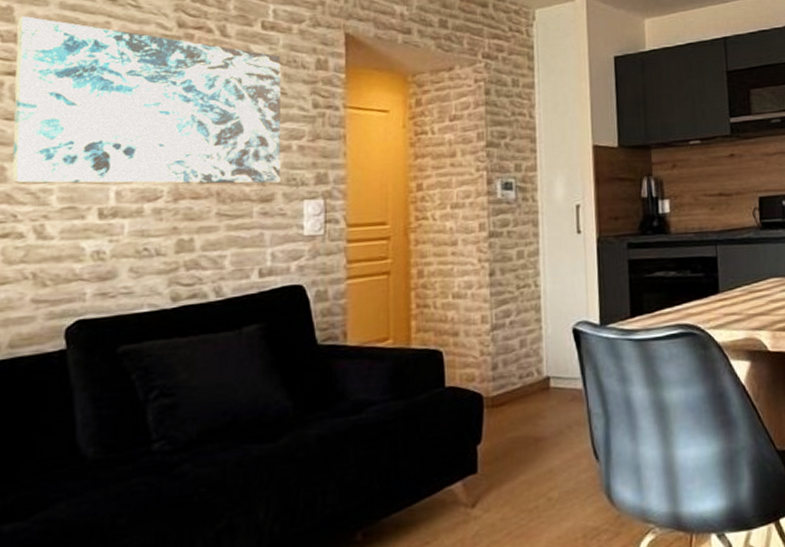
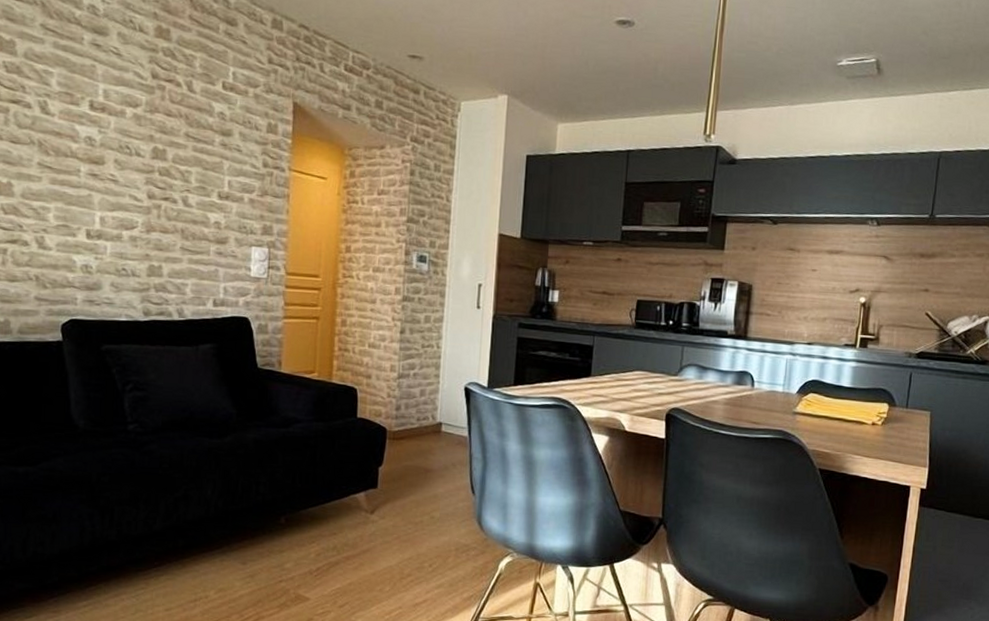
wall art: present [12,16,281,184] -> none [17,51,238,228]

